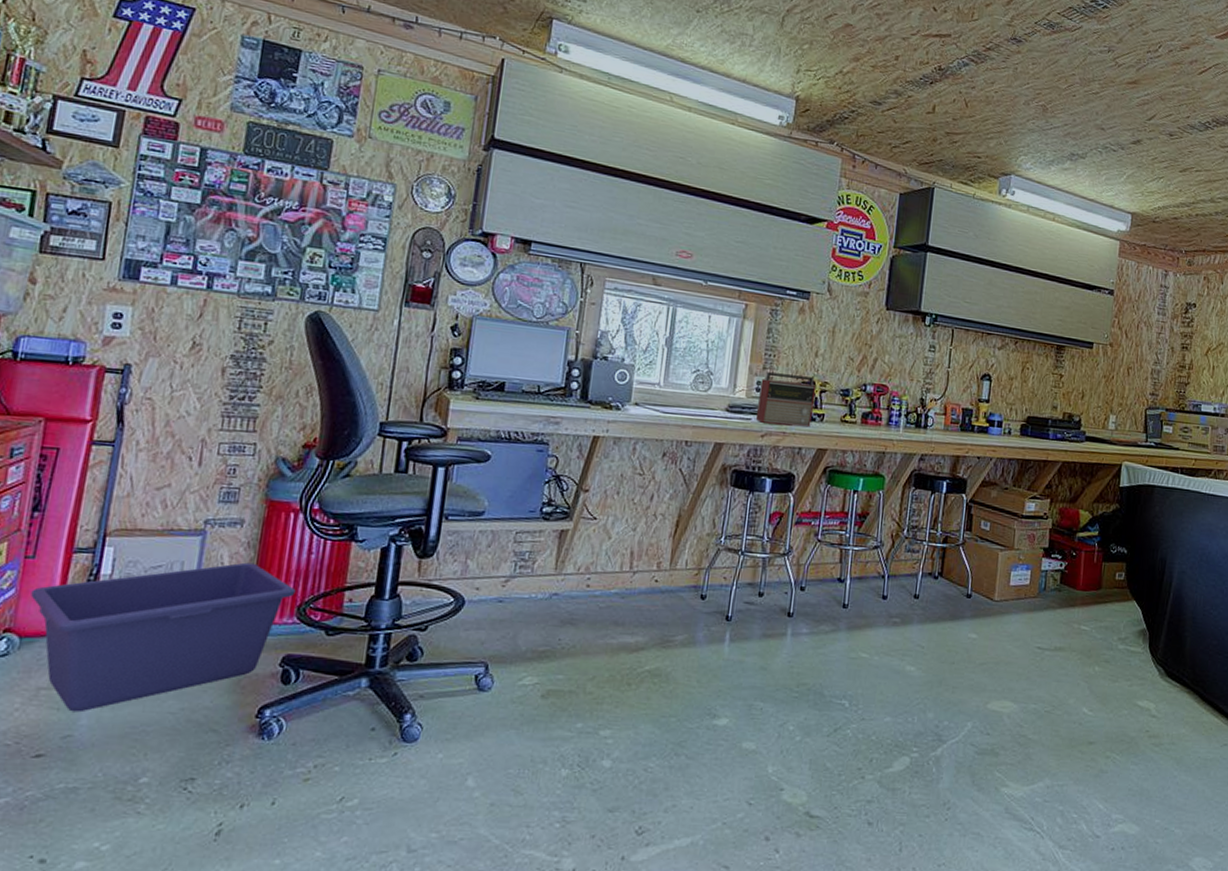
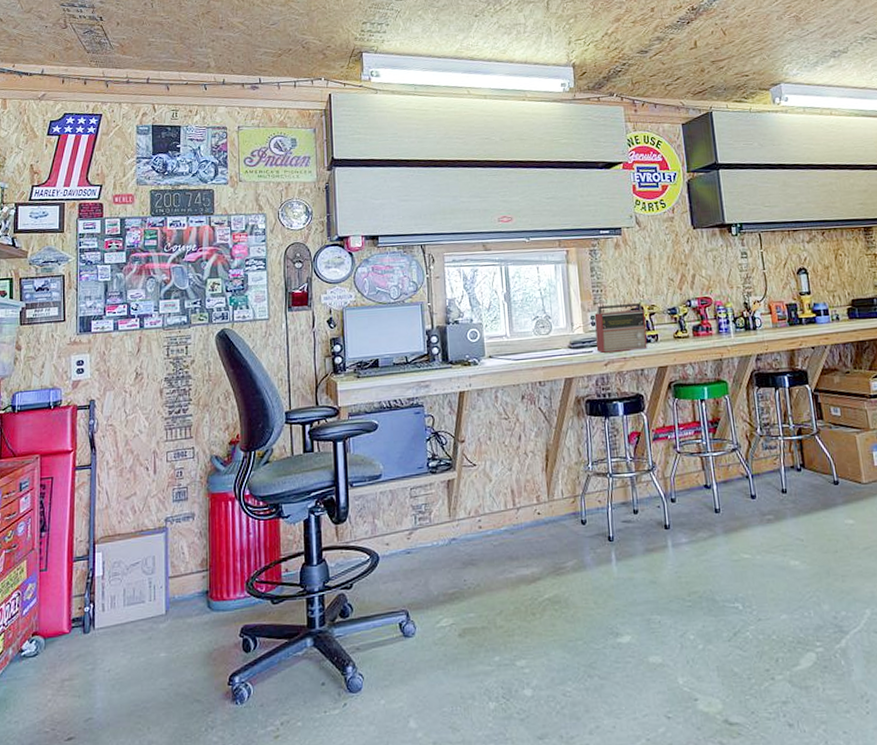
storage bin: present [31,562,296,713] -> none [48,549,243,698]

